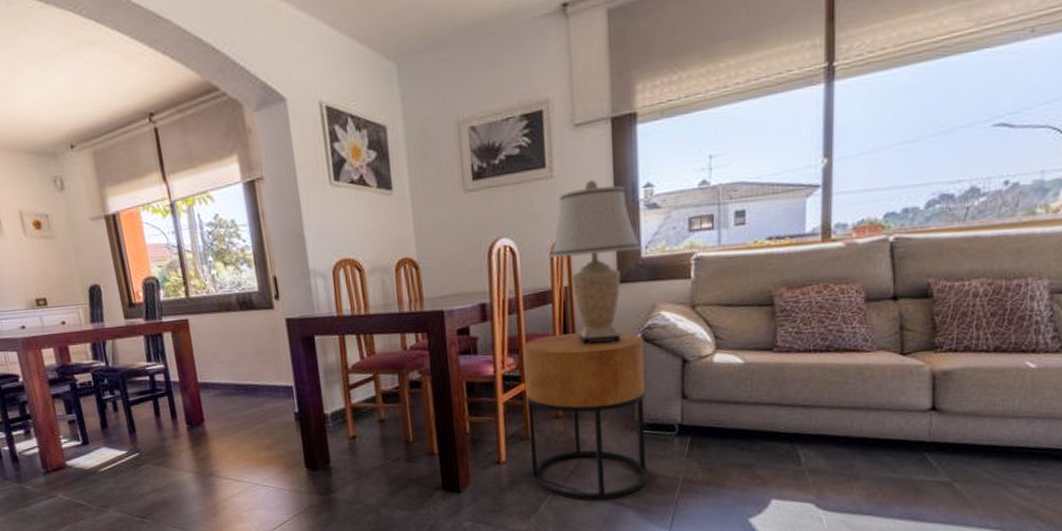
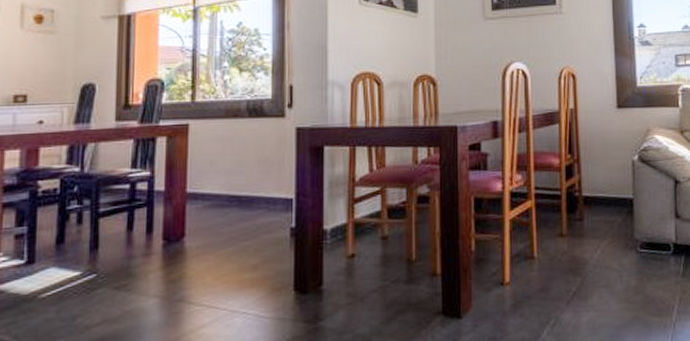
side table: present [523,332,648,501] -> none [531,152,647,325]
table lamp: present [549,179,642,345] -> none [557,17,637,164]

